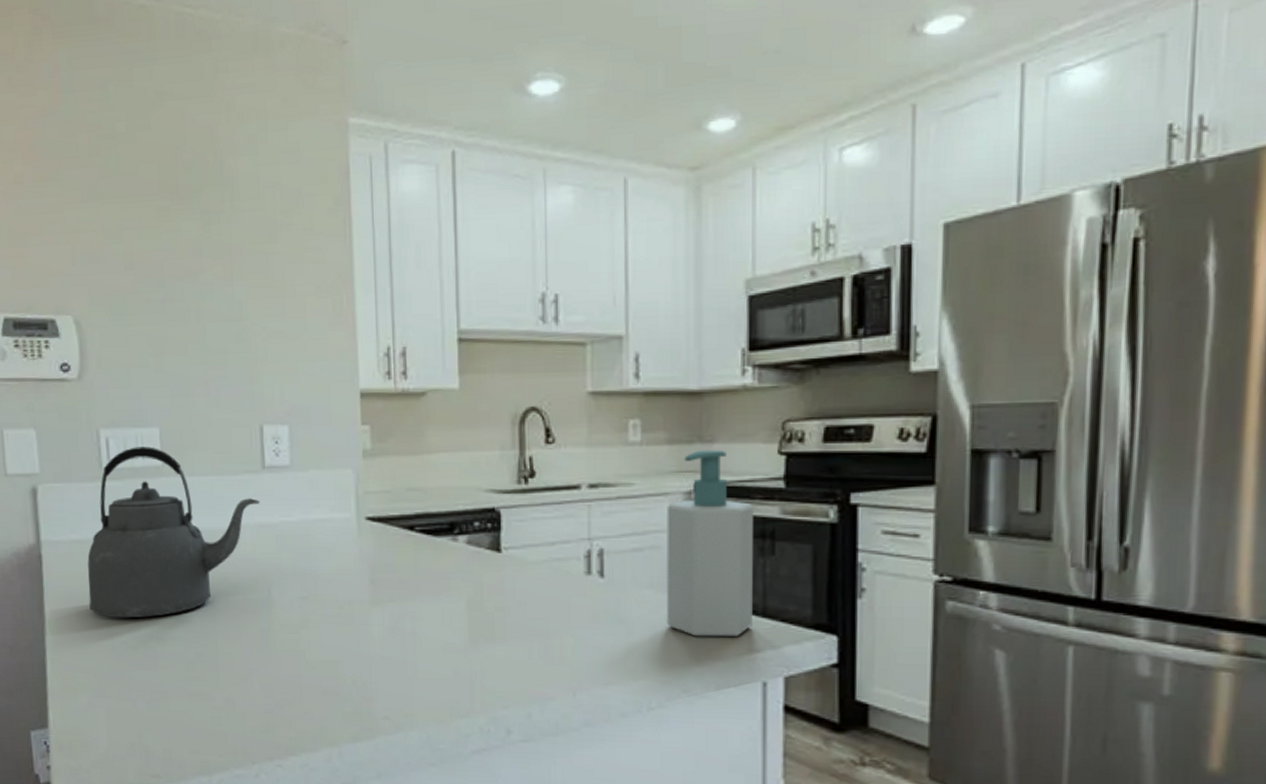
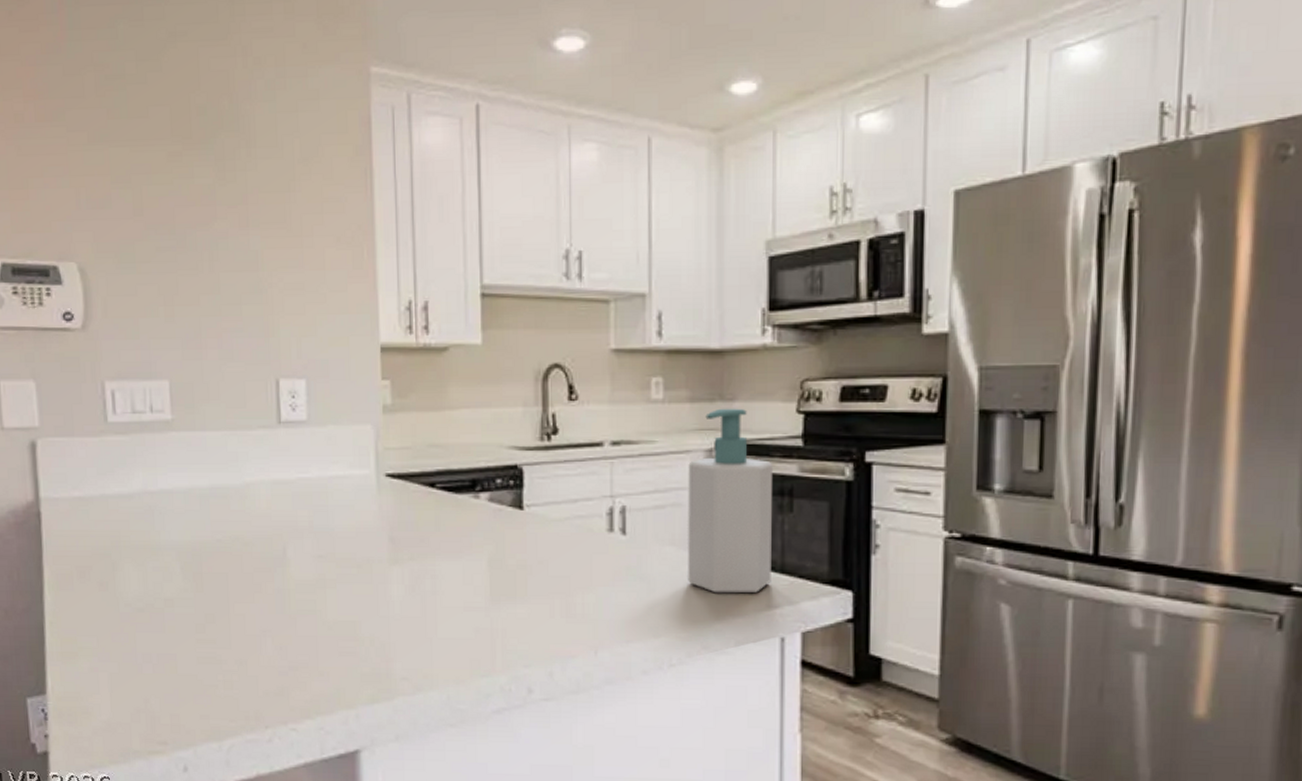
kettle: present [87,446,260,619] -> none [90,400,276,579]

